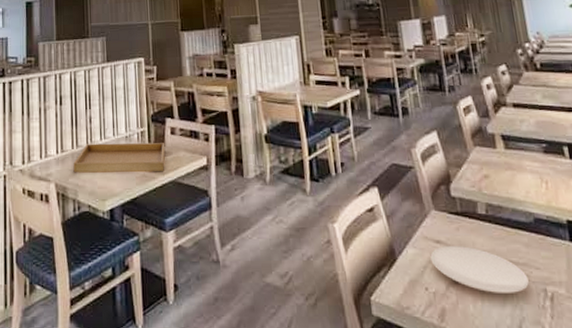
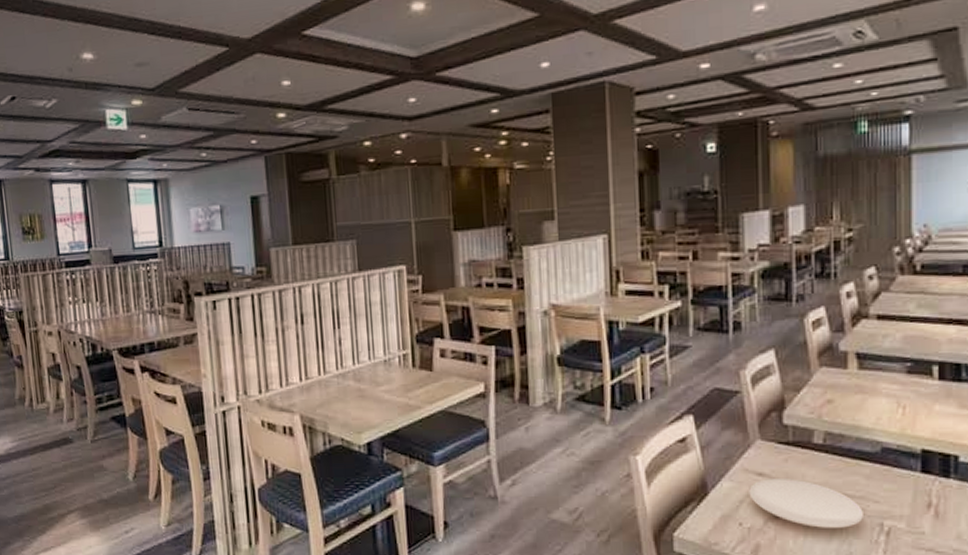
tray: present [73,142,166,173] -> none [321,367,434,403]

